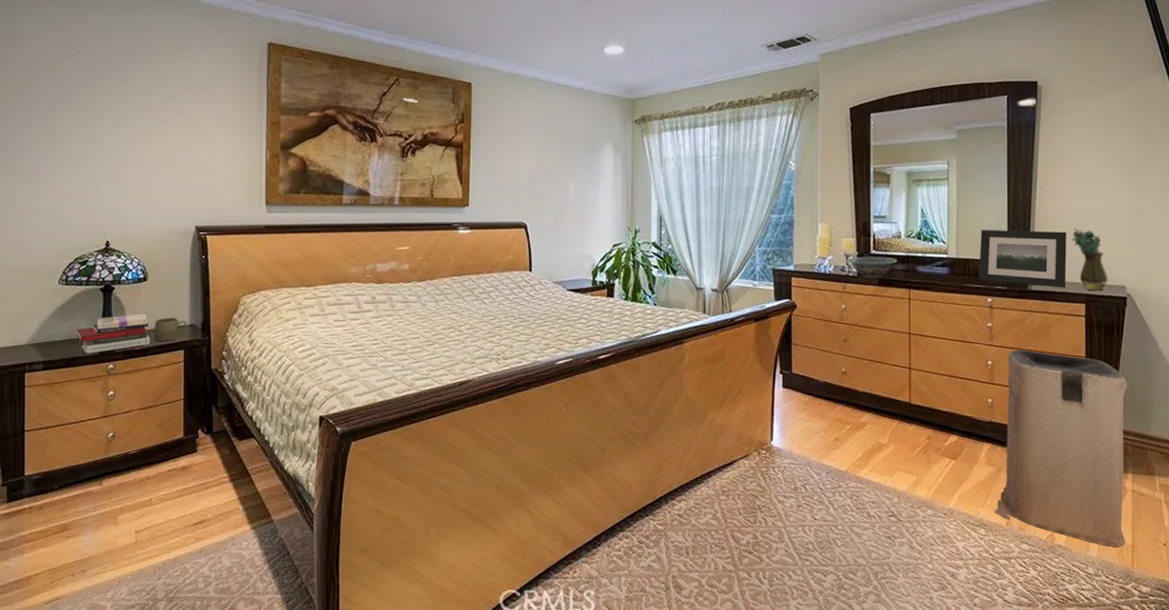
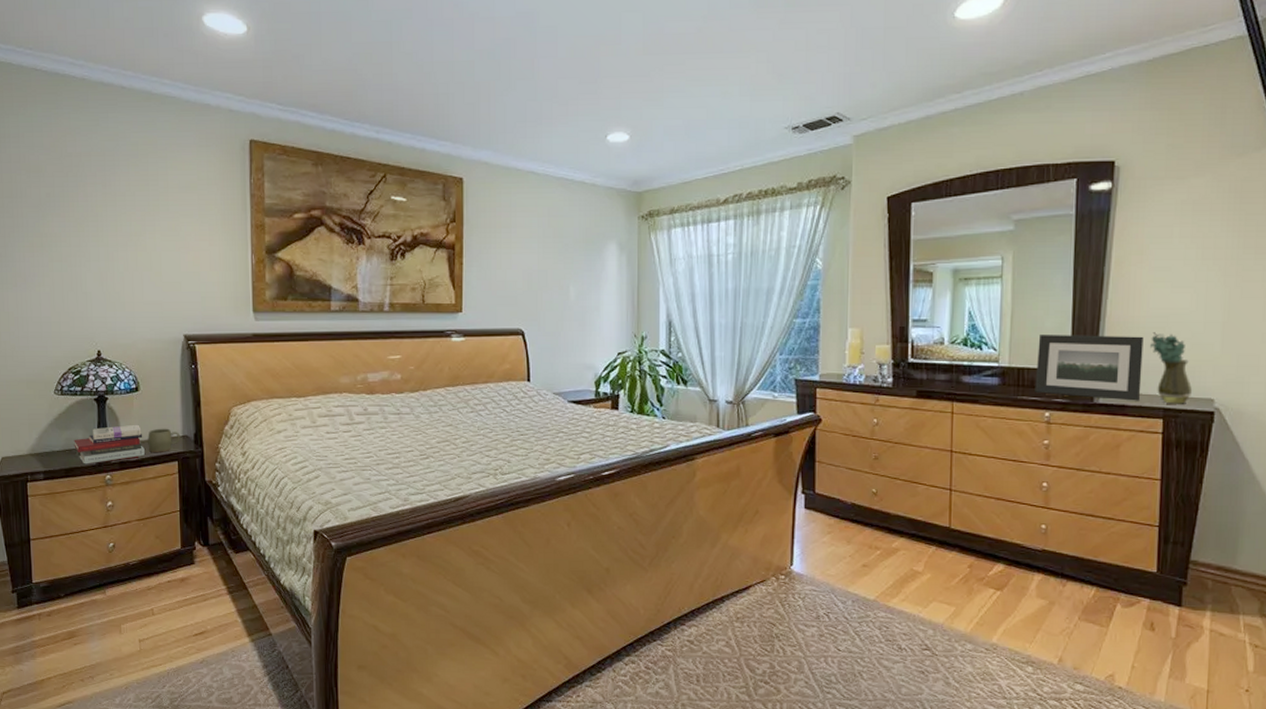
decorative bowl: present [847,256,898,279] -> none [881,365,940,390]
laundry basket: present [994,349,1128,548] -> none [1044,470,1211,692]

